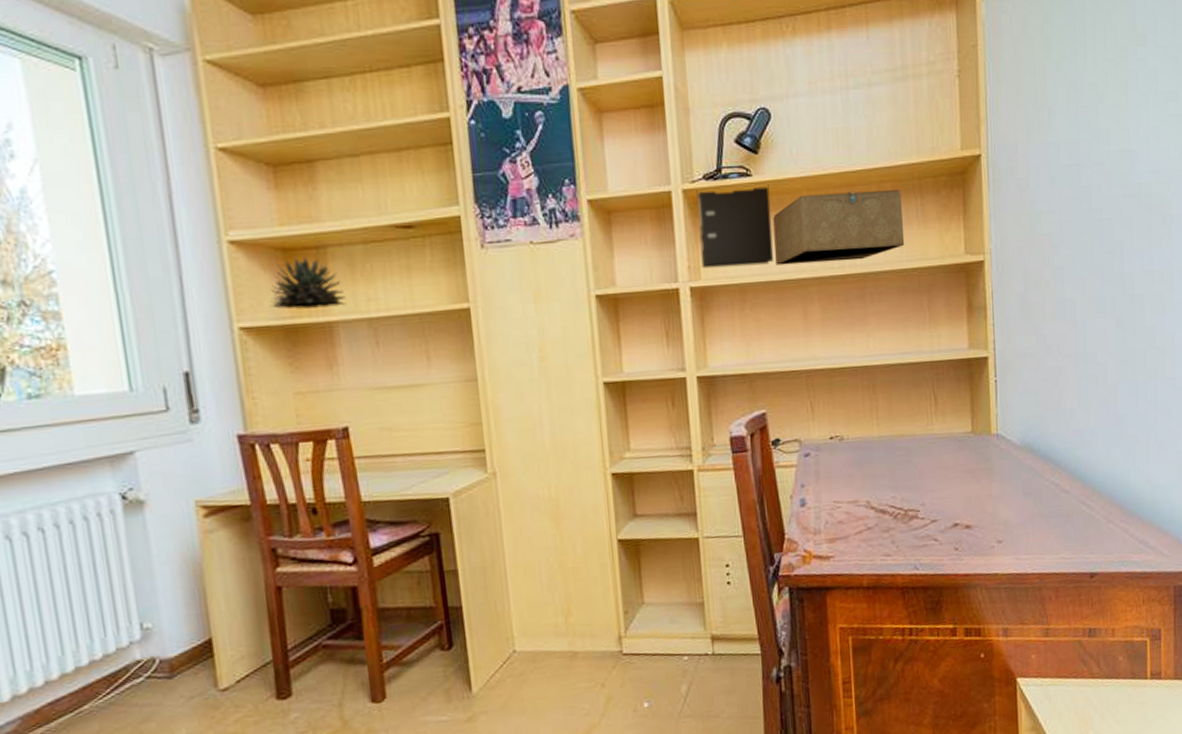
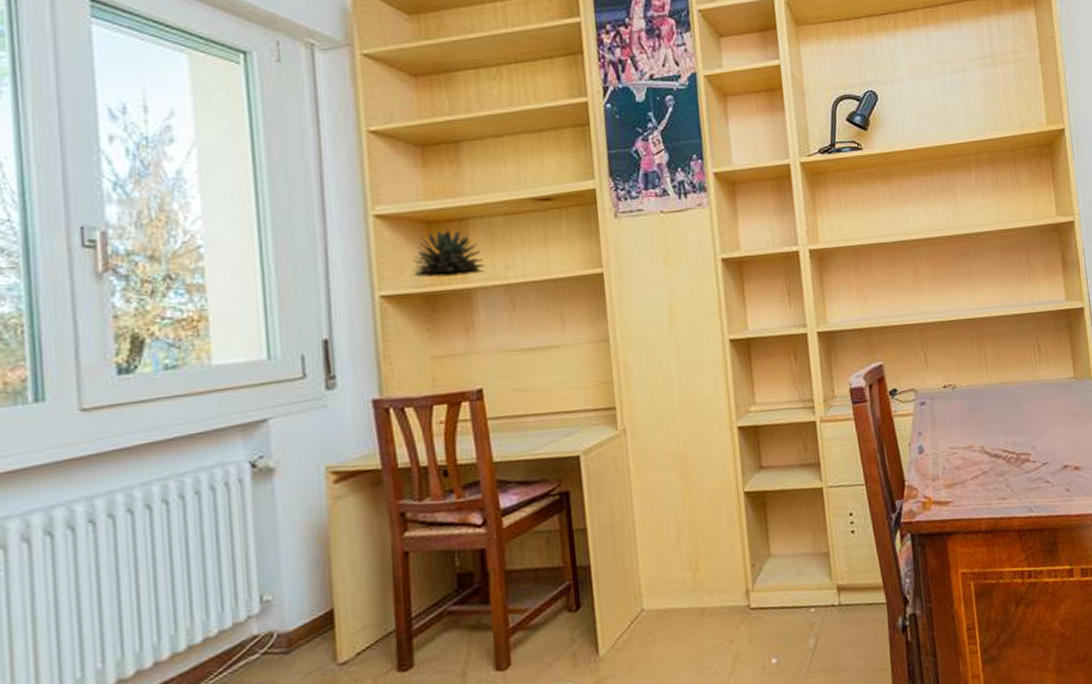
binder: present [696,185,774,269] -> none [812,157,886,233]
decorative box: present [773,190,905,266] -> none [883,160,1003,229]

